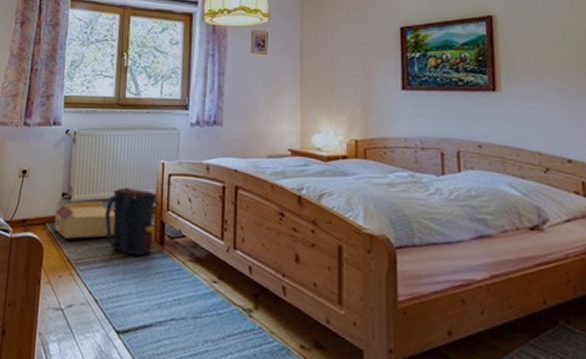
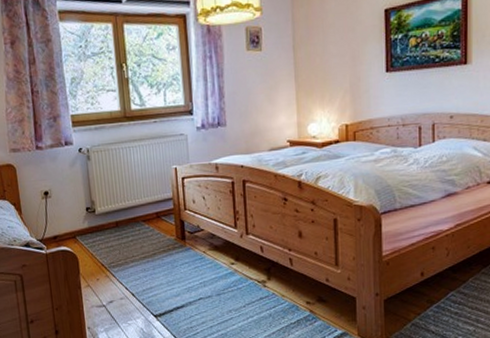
basket: present [54,200,116,239] -> none [83,210,140,247]
satchel: present [105,188,157,256] -> none [128,194,176,253]

